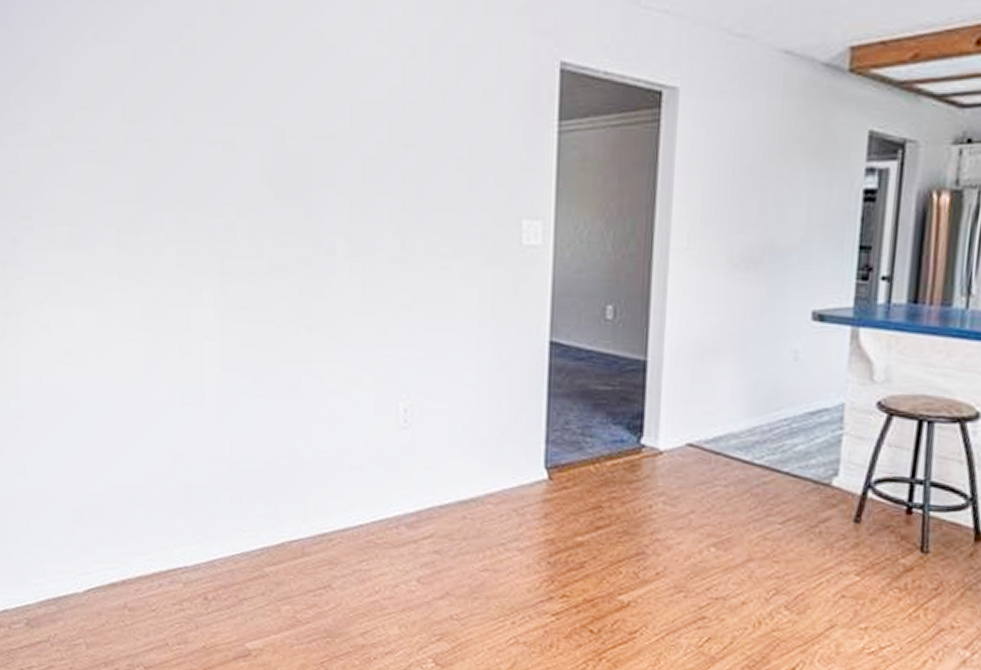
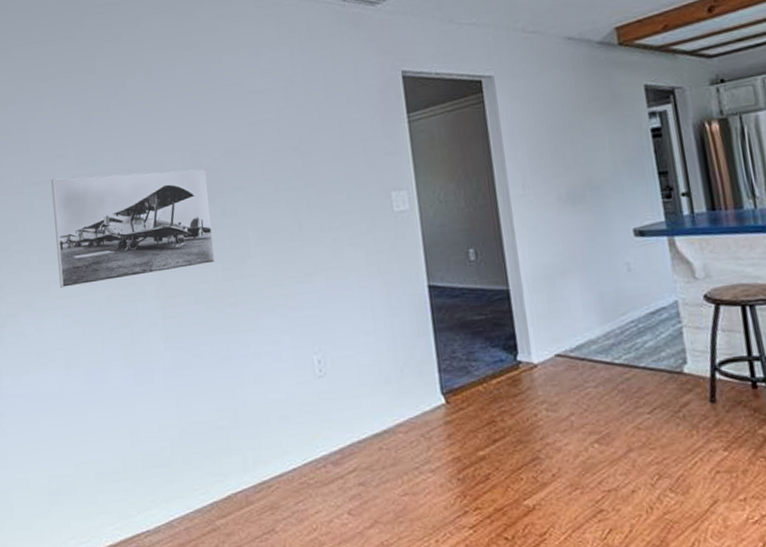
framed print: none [89,136,292,278] -> present [51,169,215,289]

